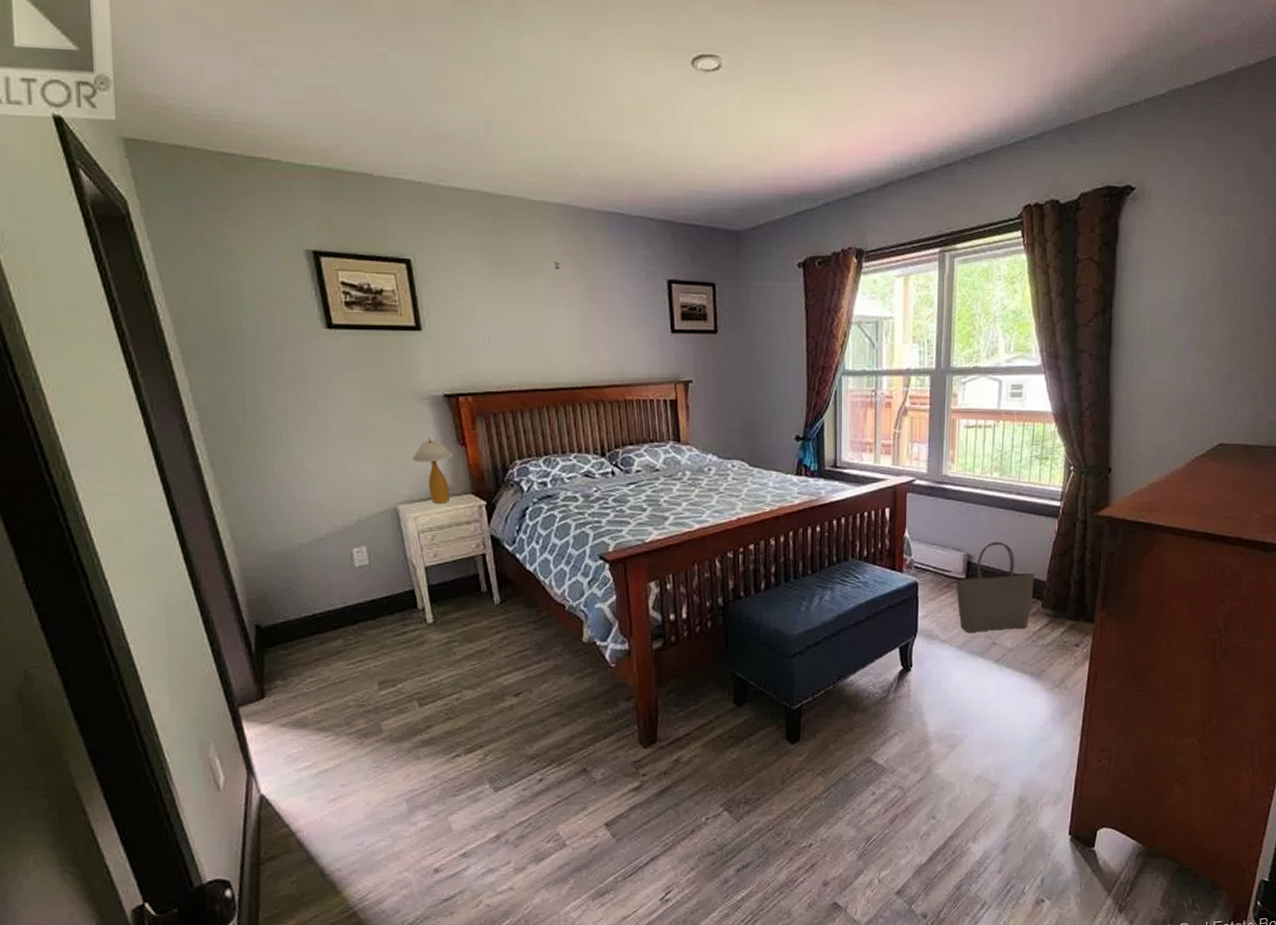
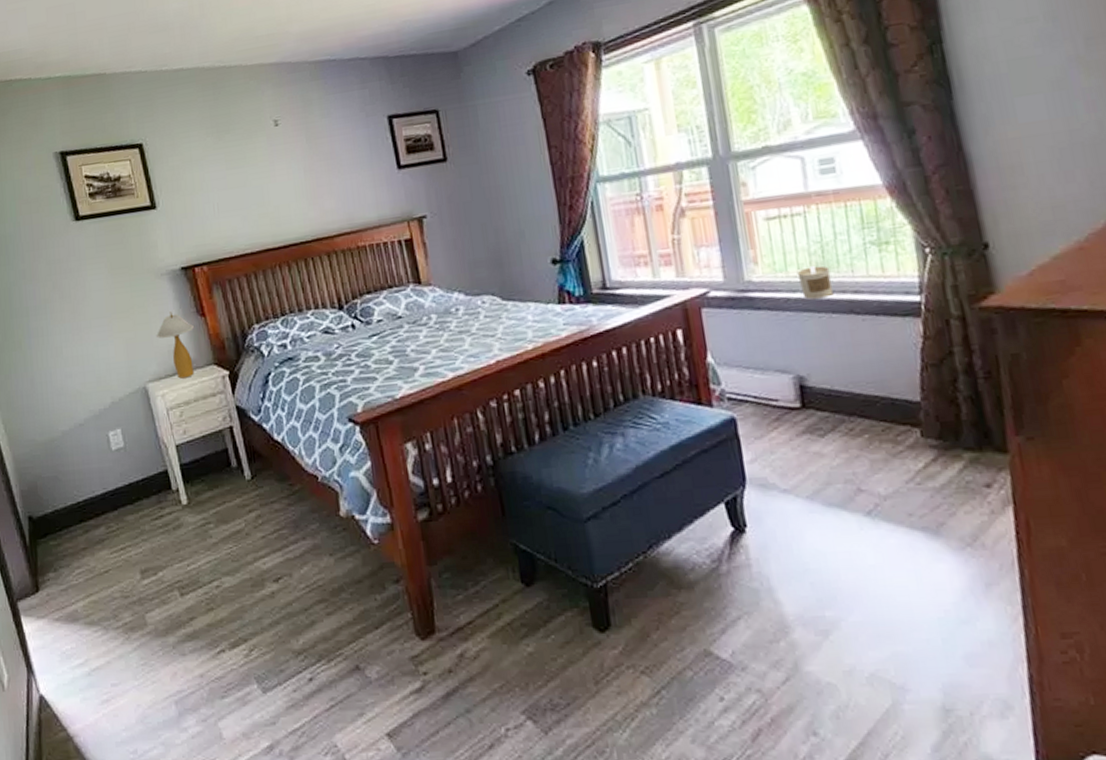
tote bag: present [956,541,1034,633] -> none [788,355,906,478]
candle: none [980,468,1004,497] -> present [797,265,834,300]

